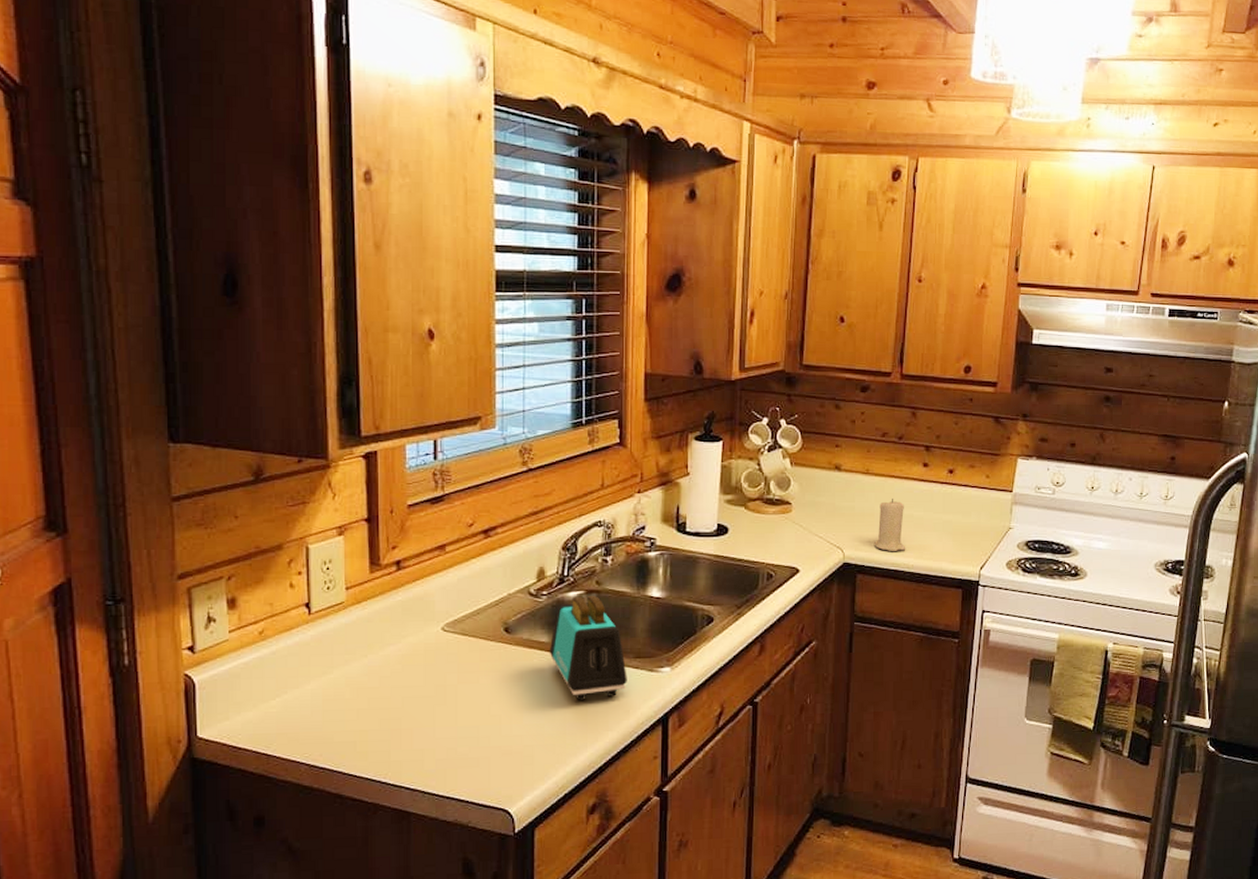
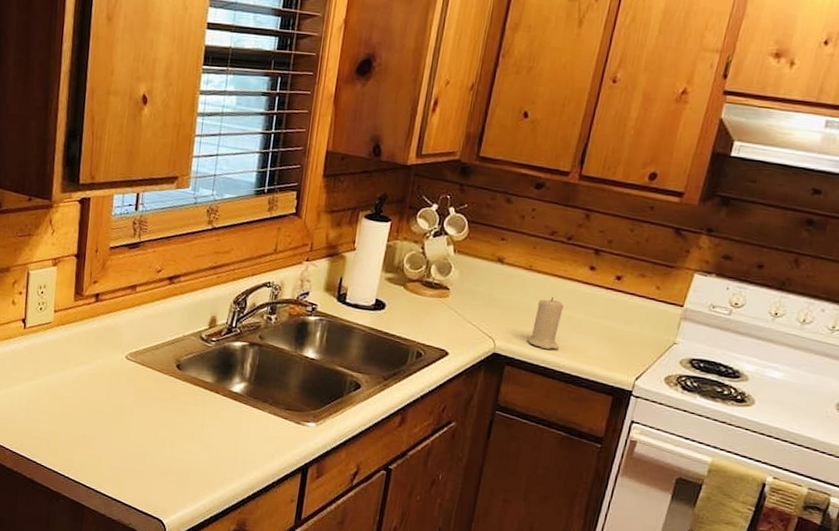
toaster: present [549,595,627,701] -> none [211,346,277,440]

